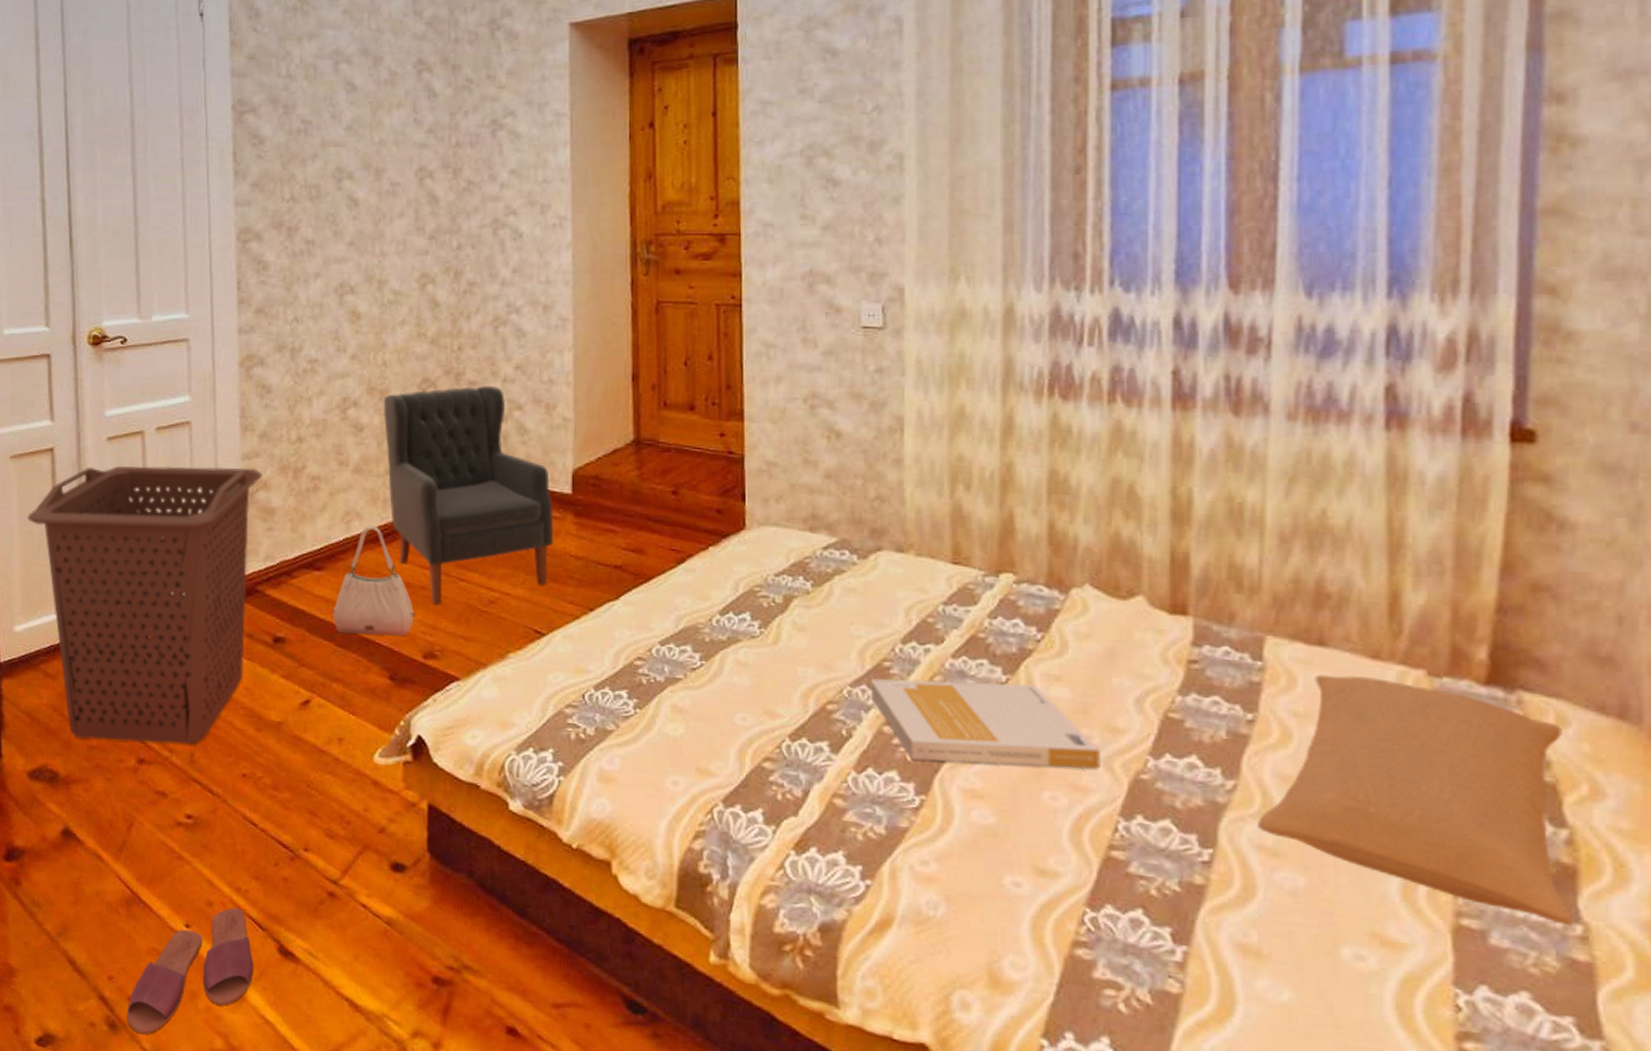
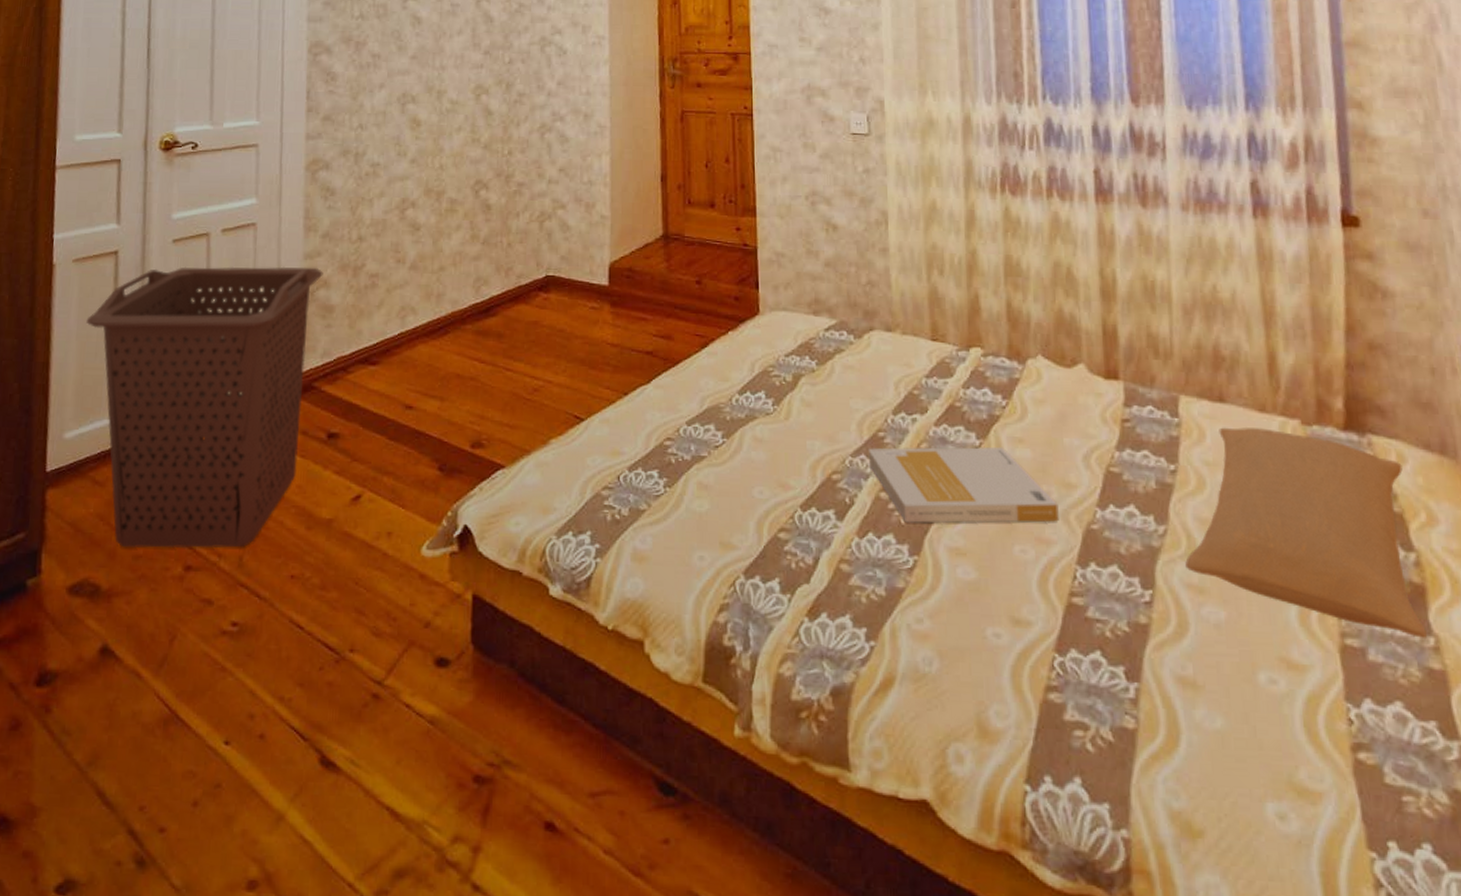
slippers: present [127,907,253,1035] -> none [157,719,294,870]
handbag: present [332,524,415,637] -> none [385,319,464,428]
chair: present [384,386,553,605] -> none [439,187,592,395]

